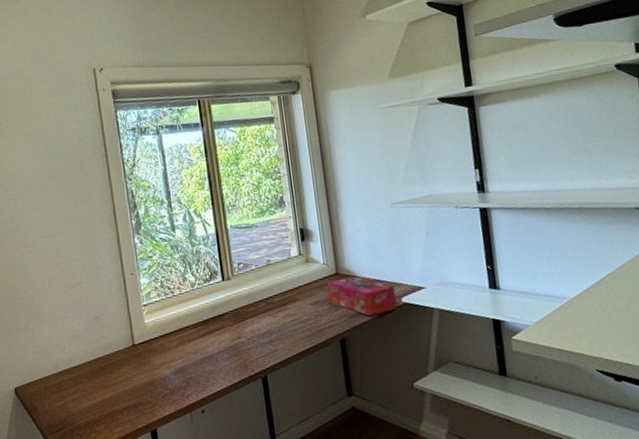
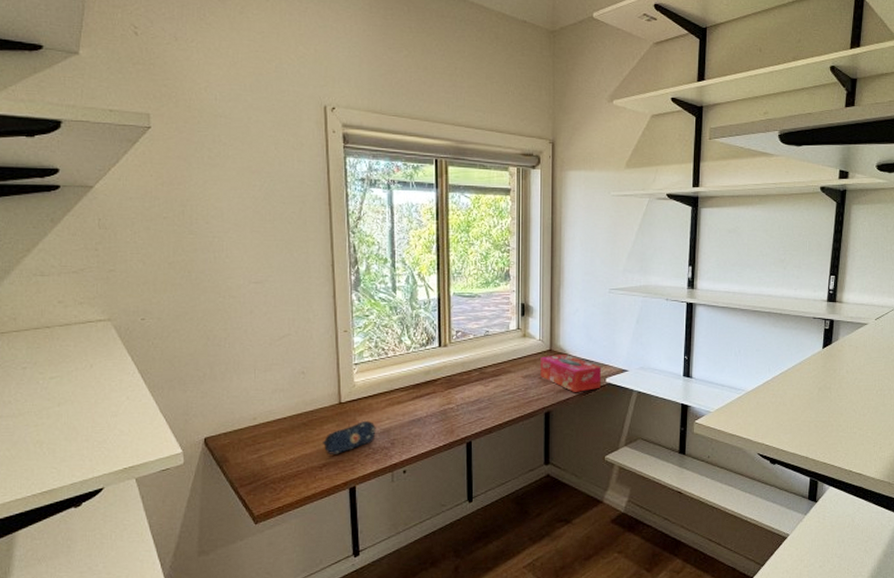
pencil case: none [121,360,171,398] -> present [323,420,376,454]

